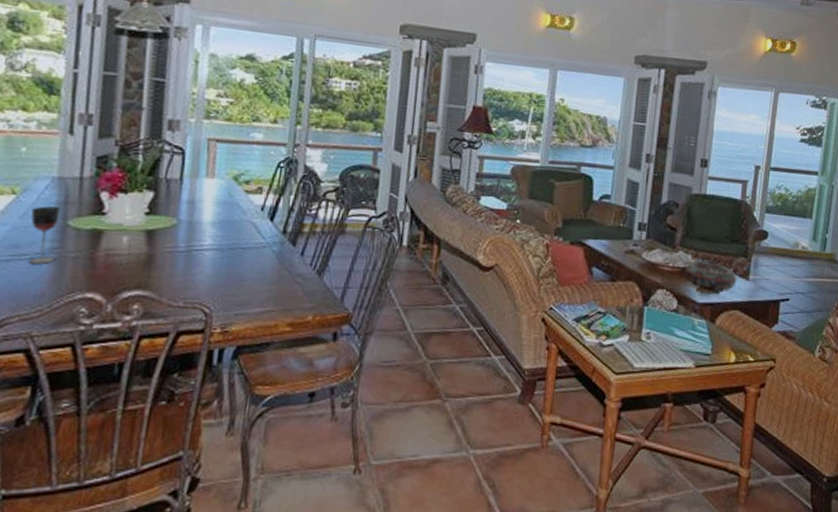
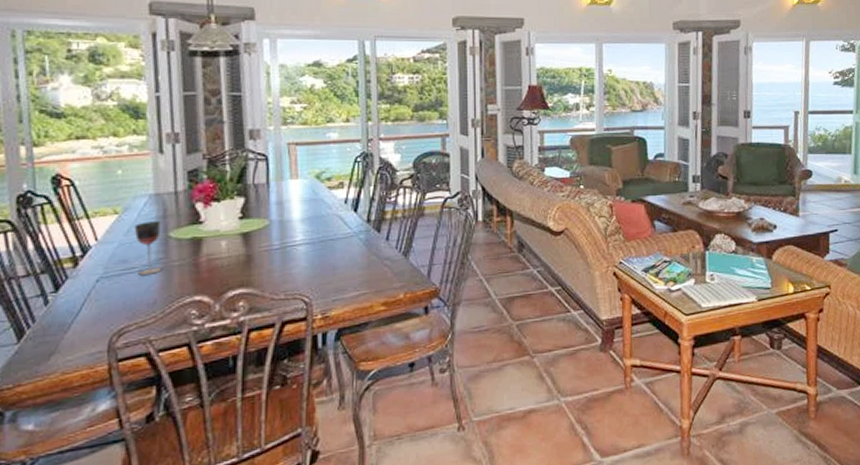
decorative bowl: present [684,260,737,291] -> none [739,204,788,230]

